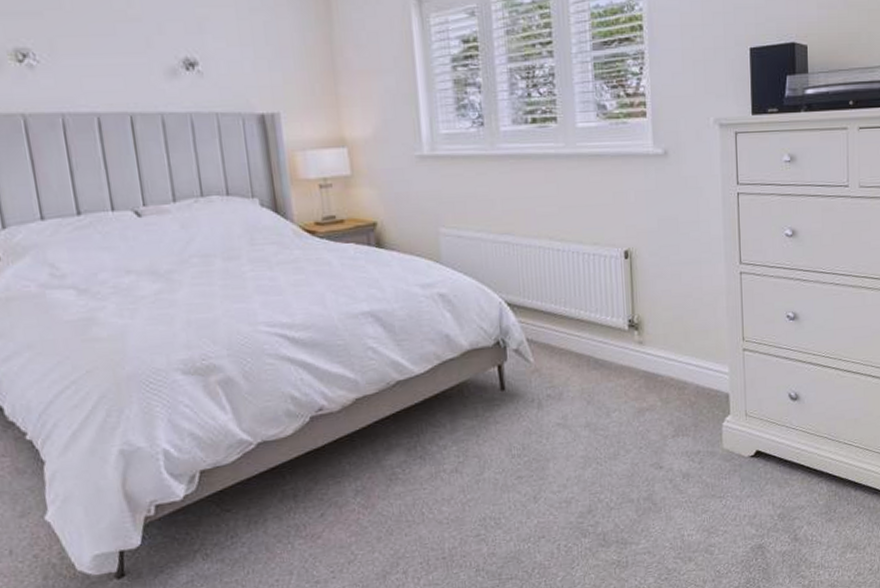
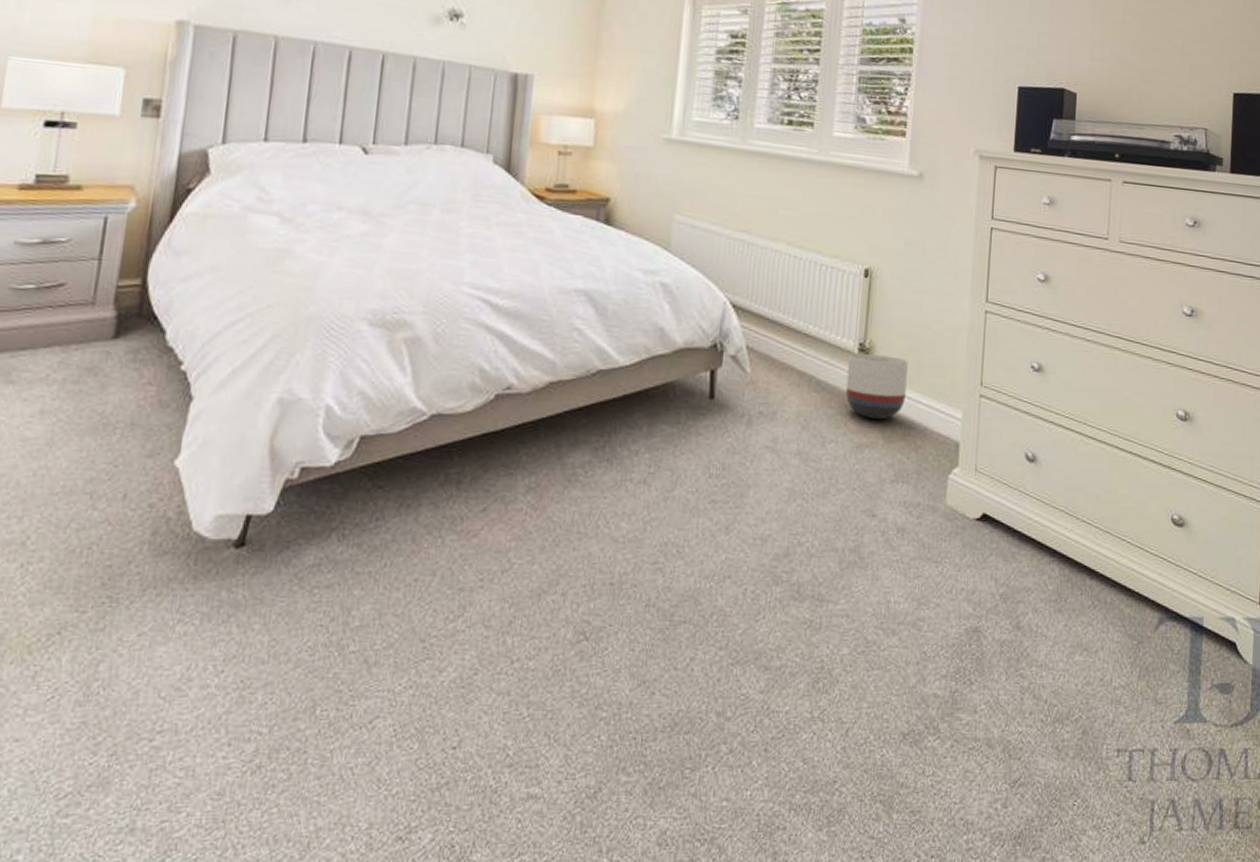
planter: none [620,327,676,386] -> present [845,353,908,420]

